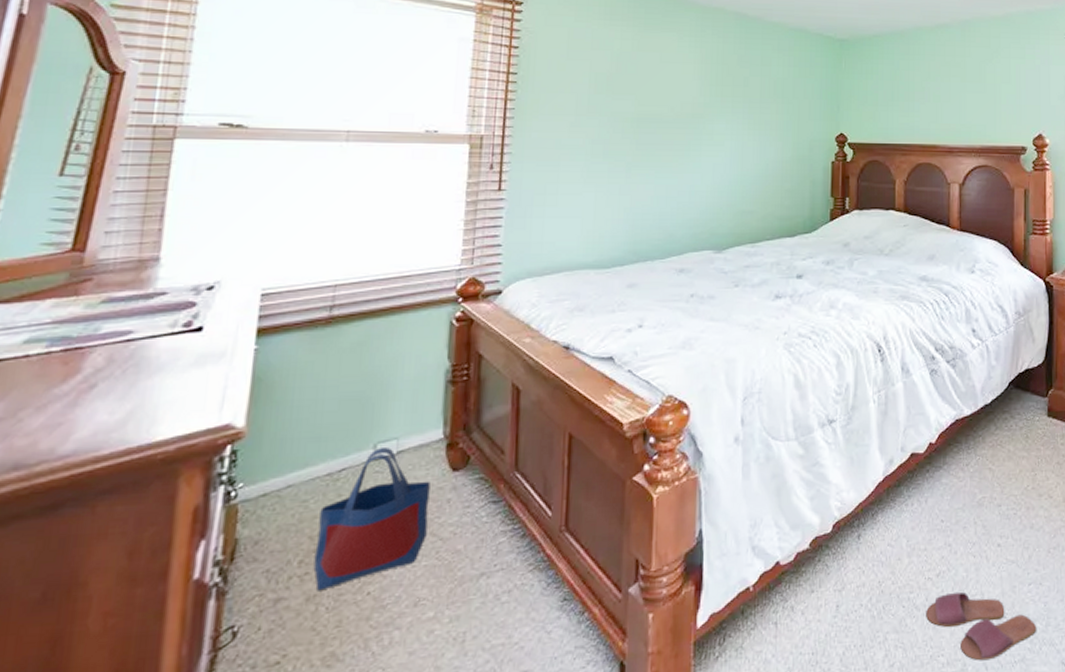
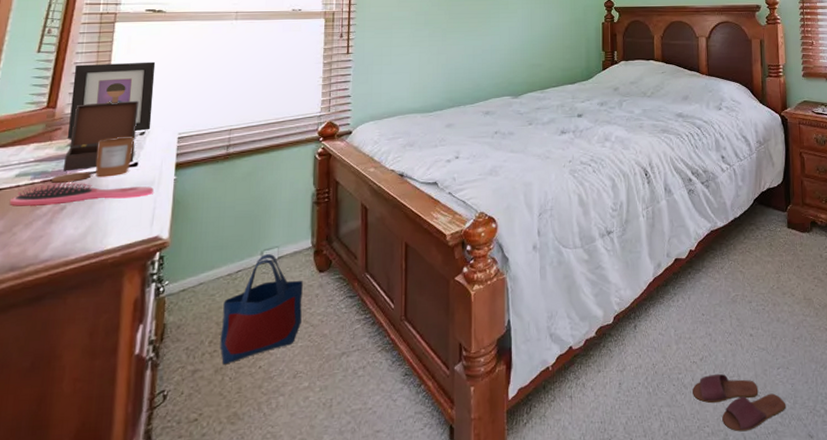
hairbrush: none [13,351,225,383] -> present [9,182,154,206]
candle: none [76,292,199,354] -> present [51,137,134,184]
jewelry box: none [95,244,207,336] -> present [64,100,140,170]
picture frame: none [100,193,232,293] -> present [67,61,156,139]

